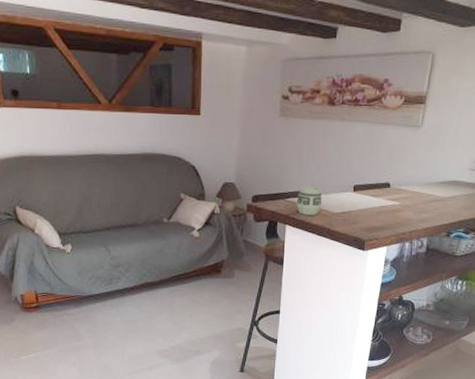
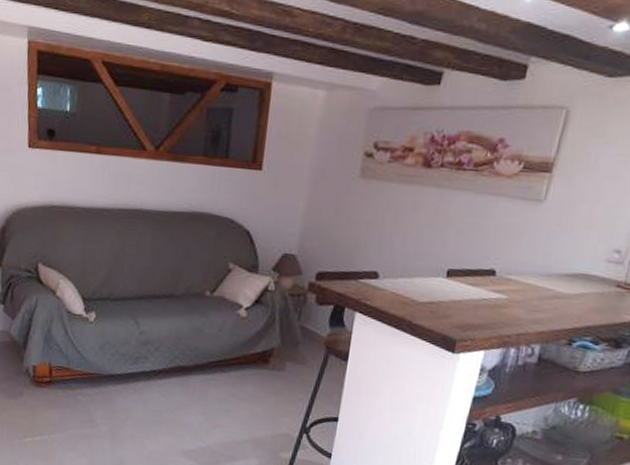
cup: present [296,186,322,215] -> none [370,265,406,303]

